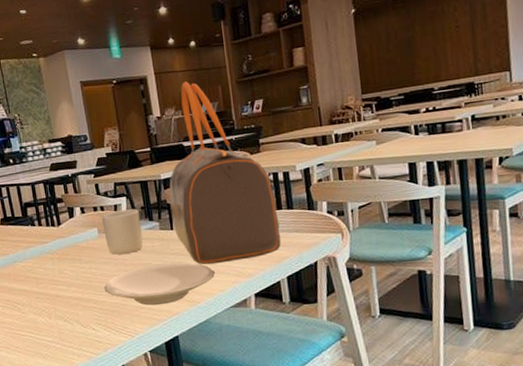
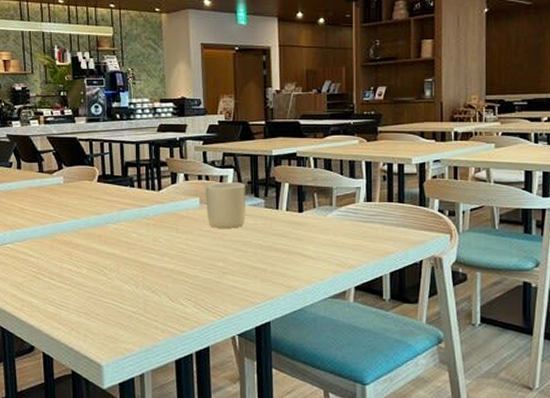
saucer: present [104,262,215,305] -> none [199,243,316,286]
handbag: present [169,81,281,265] -> none [279,58,388,251]

